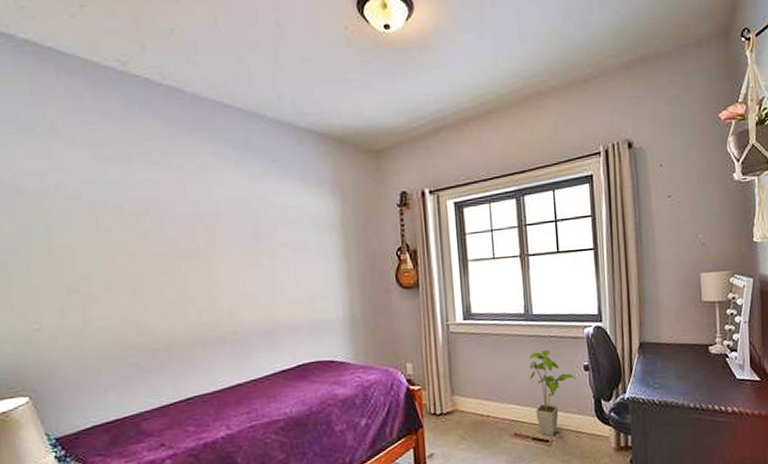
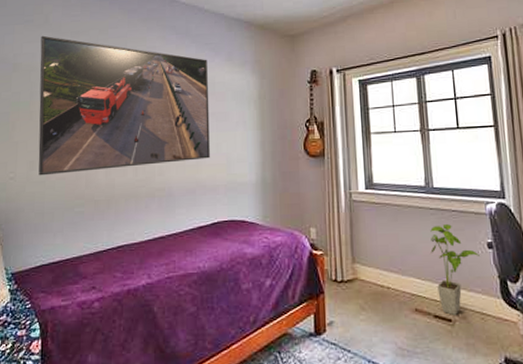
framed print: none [48,149,288,325] -> present [38,35,210,176]

